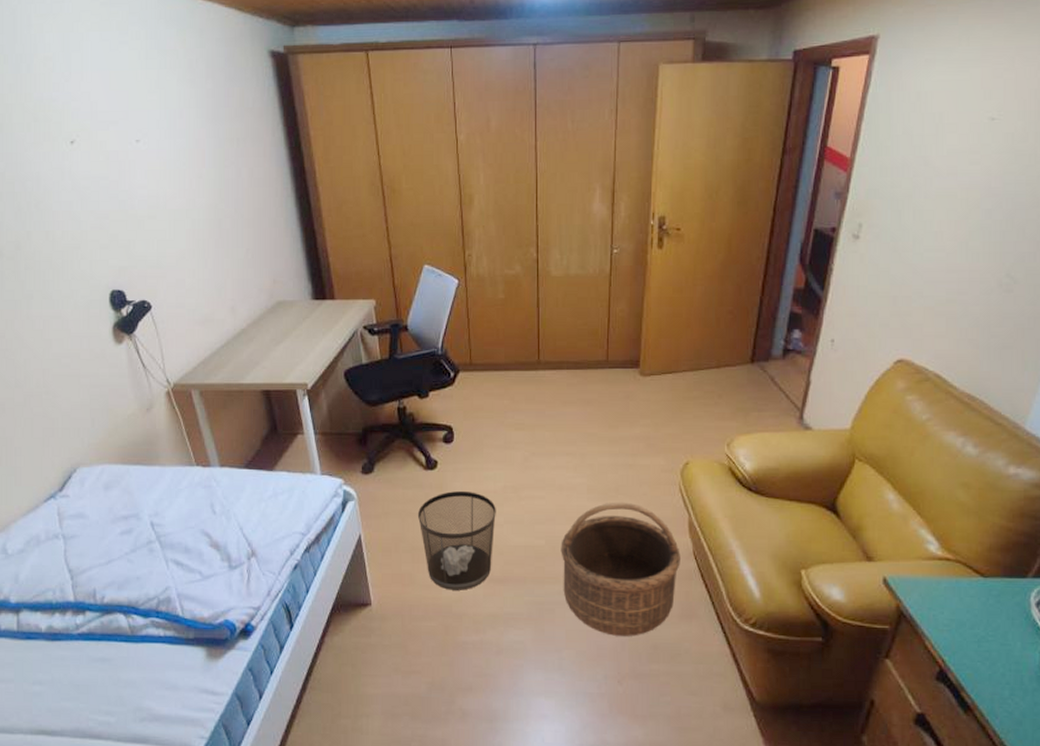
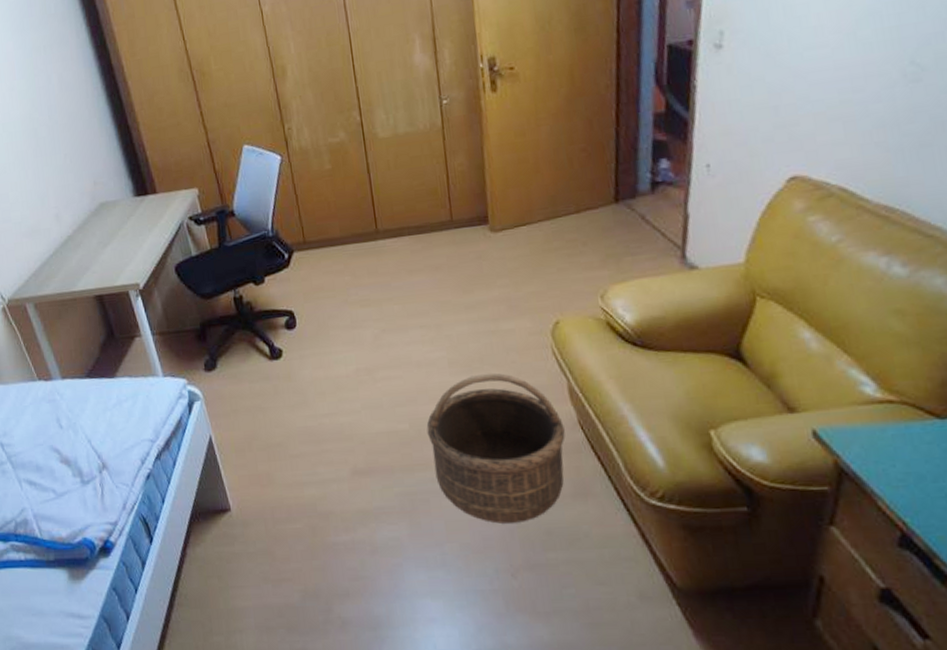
waste bin: present [417,490,496,590] -> none [267,378,354,487]

